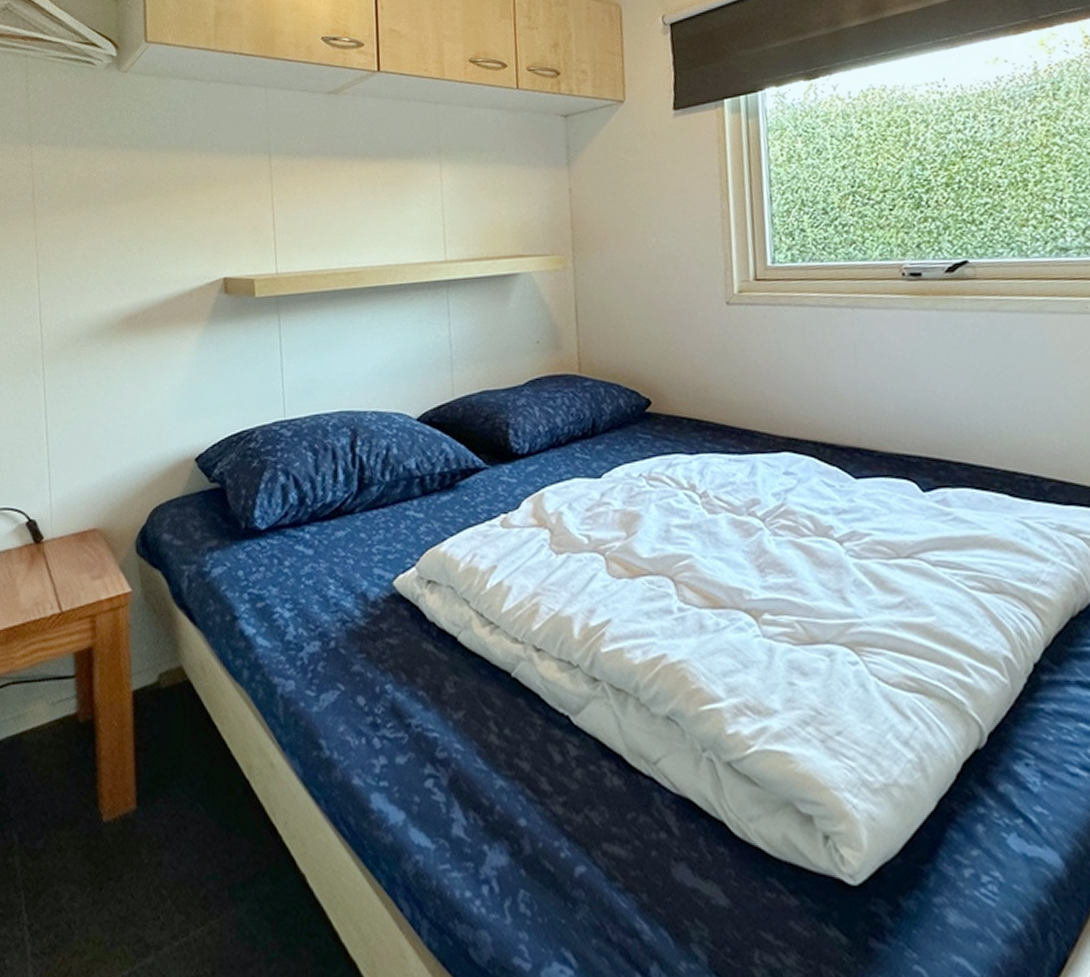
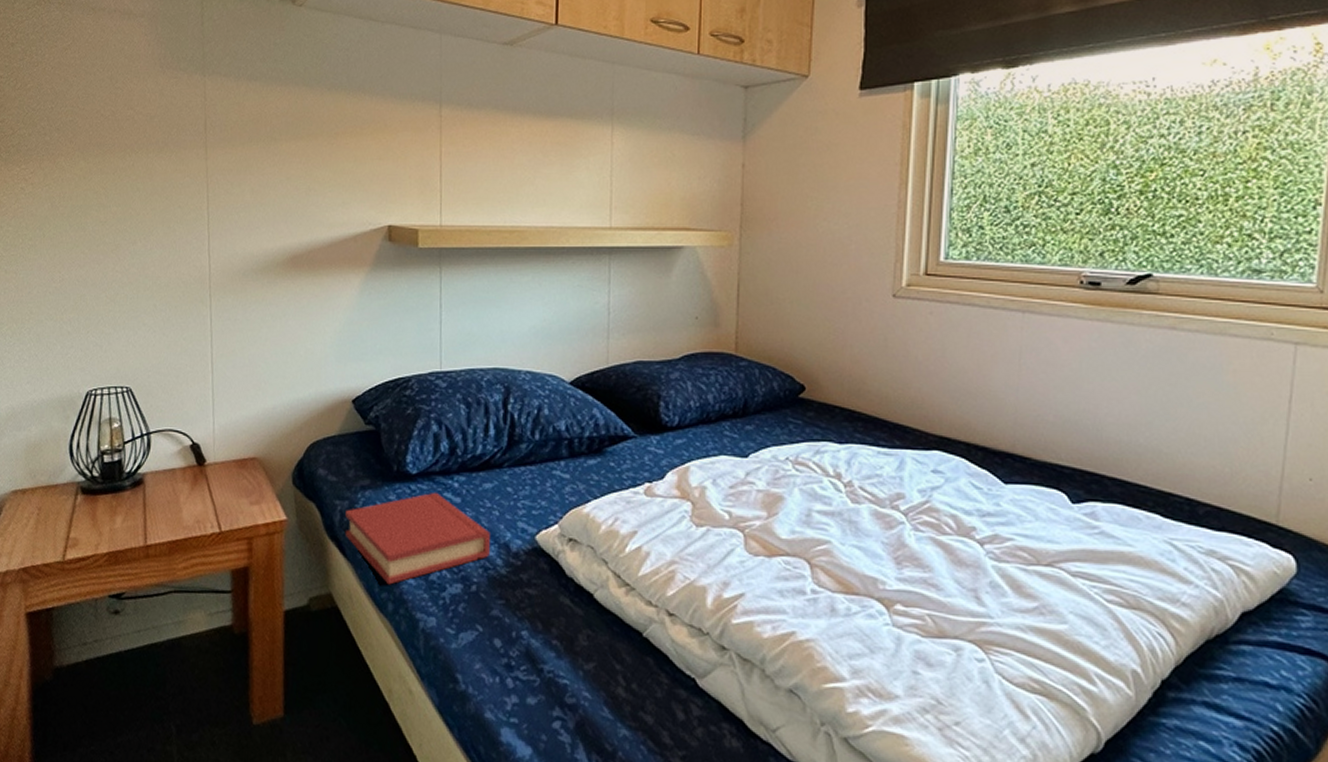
hardback book: none [193,545,348,650] -> present [344,492,491,585]

